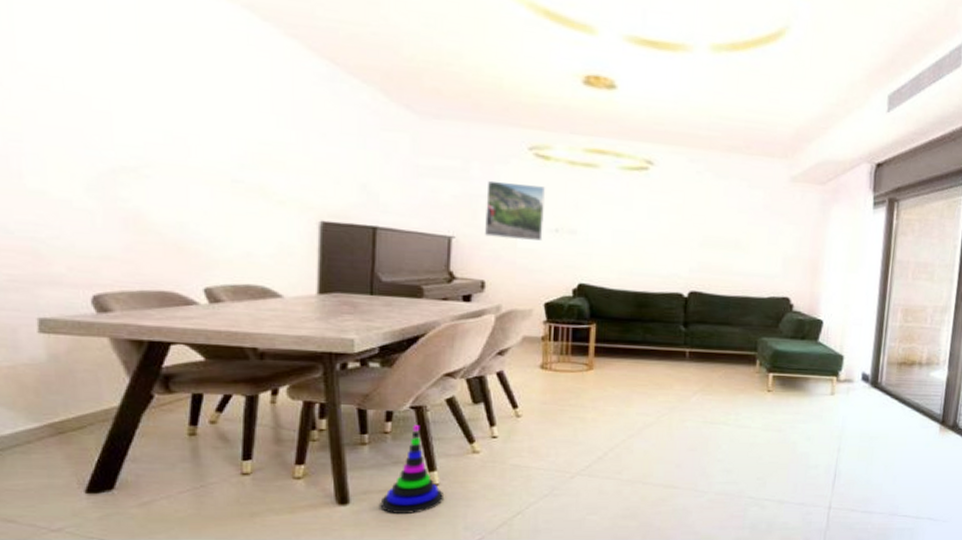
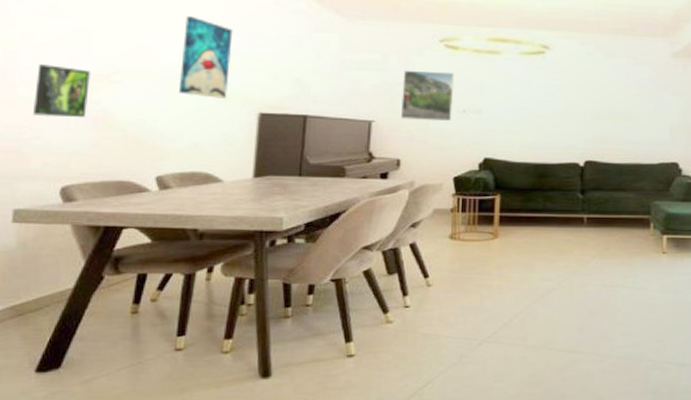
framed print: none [47,151,114,216] -> present [33,64,90,118]
wall art: none [223,102,284,203] -> present [179,16,233,99]
stacking toy: present [380,425,443,513] -> none [299,297,358,386]

